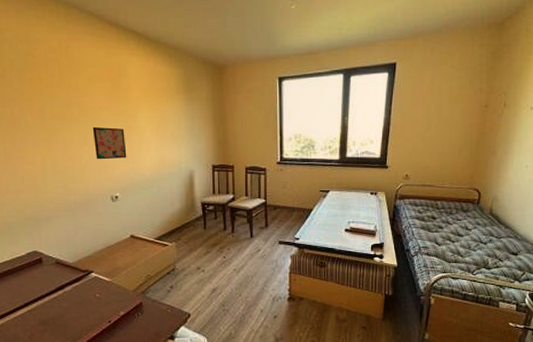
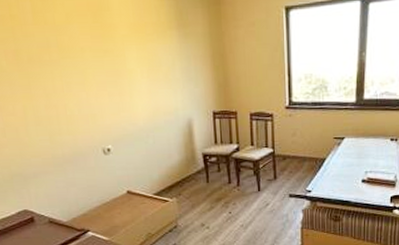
wall art: present [92,126,127,160] -> none [75,70,117,109]

